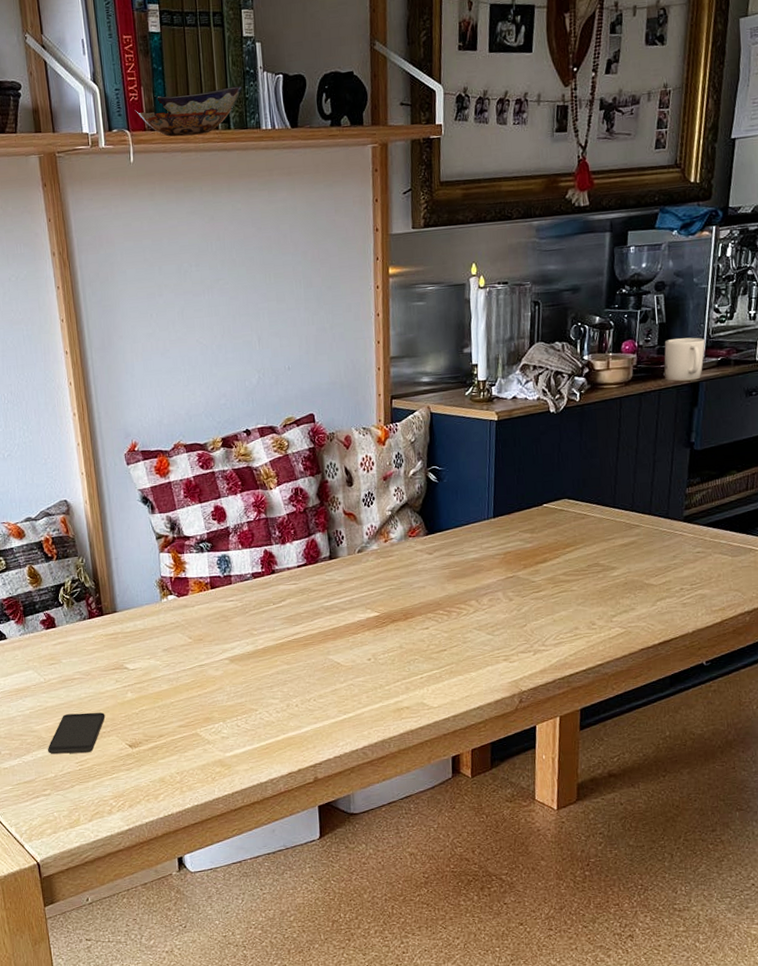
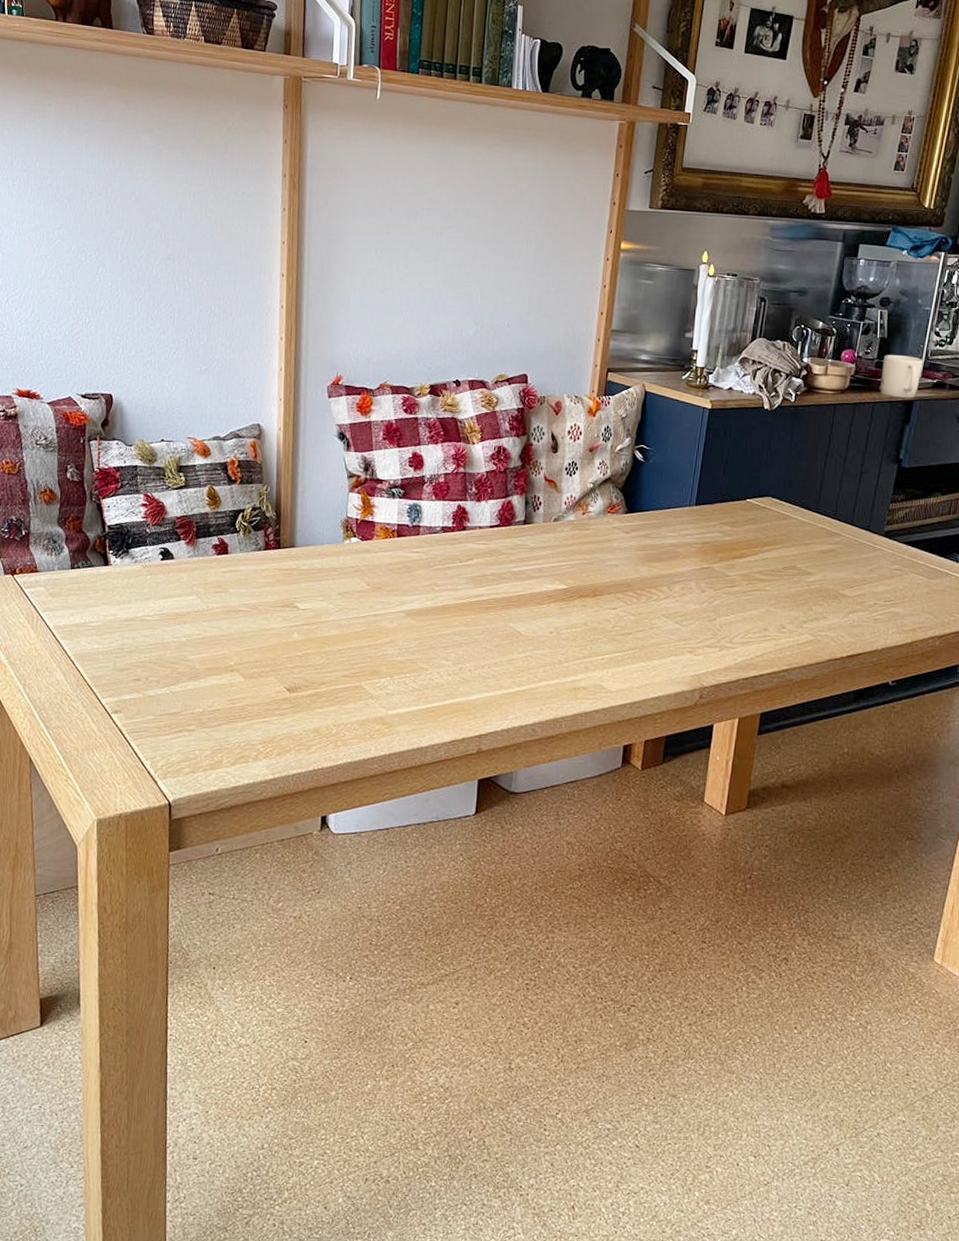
mobile phone: present [47,712,106,755] -> none [198,647,267,692]
decorative bowl: present [135,86,242,137] -> none [388,40,498,84]

